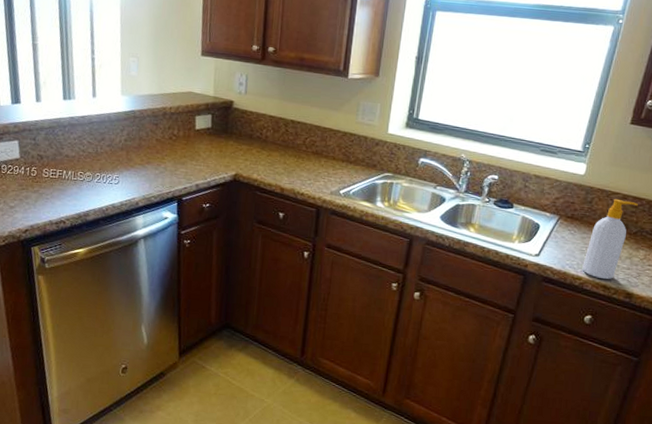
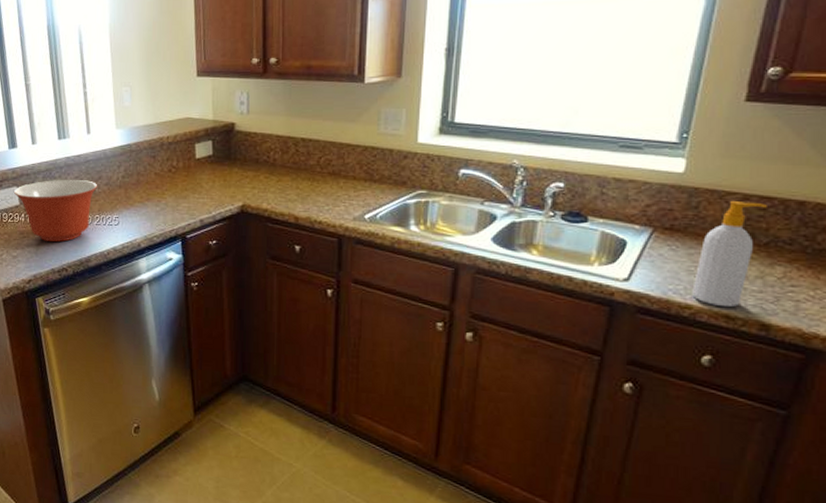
mixing bowl: none [14,137,101,196] -> present [13,179,98,243]

